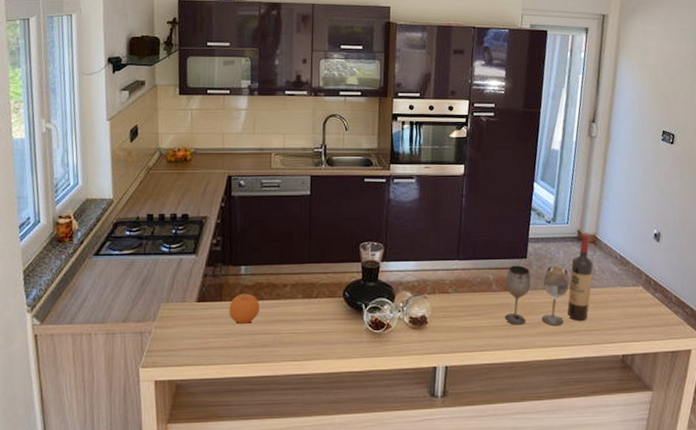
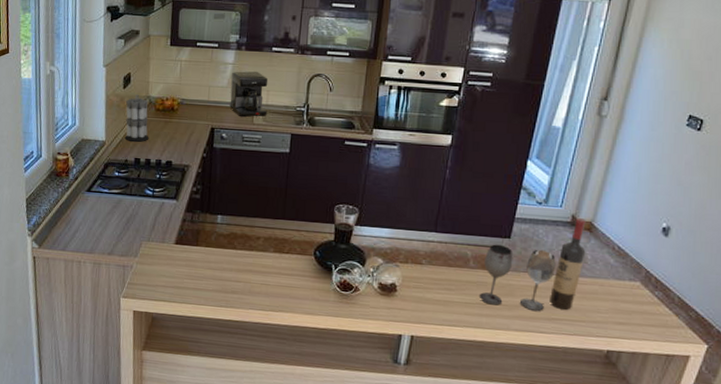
spice rack: none [134,146,162,197] -> present [125,94,149,142]
fruit: present [229,293,260,325] -> none [203,241,233,271]
coffee maker: none [246,116,285,162] -> present [229,71,267,117]

